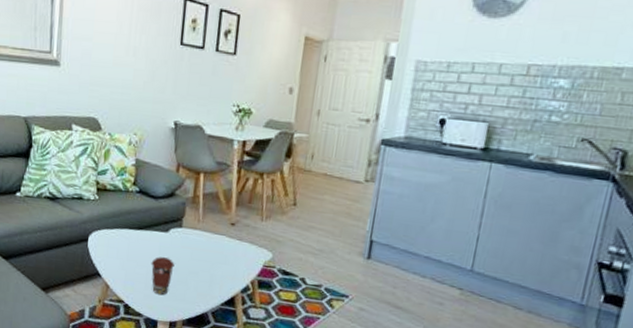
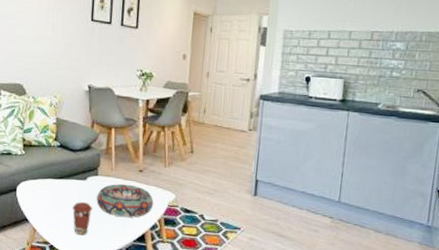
decorative bowl: none [179,238,247,278] -> present [96,183,154,218]

